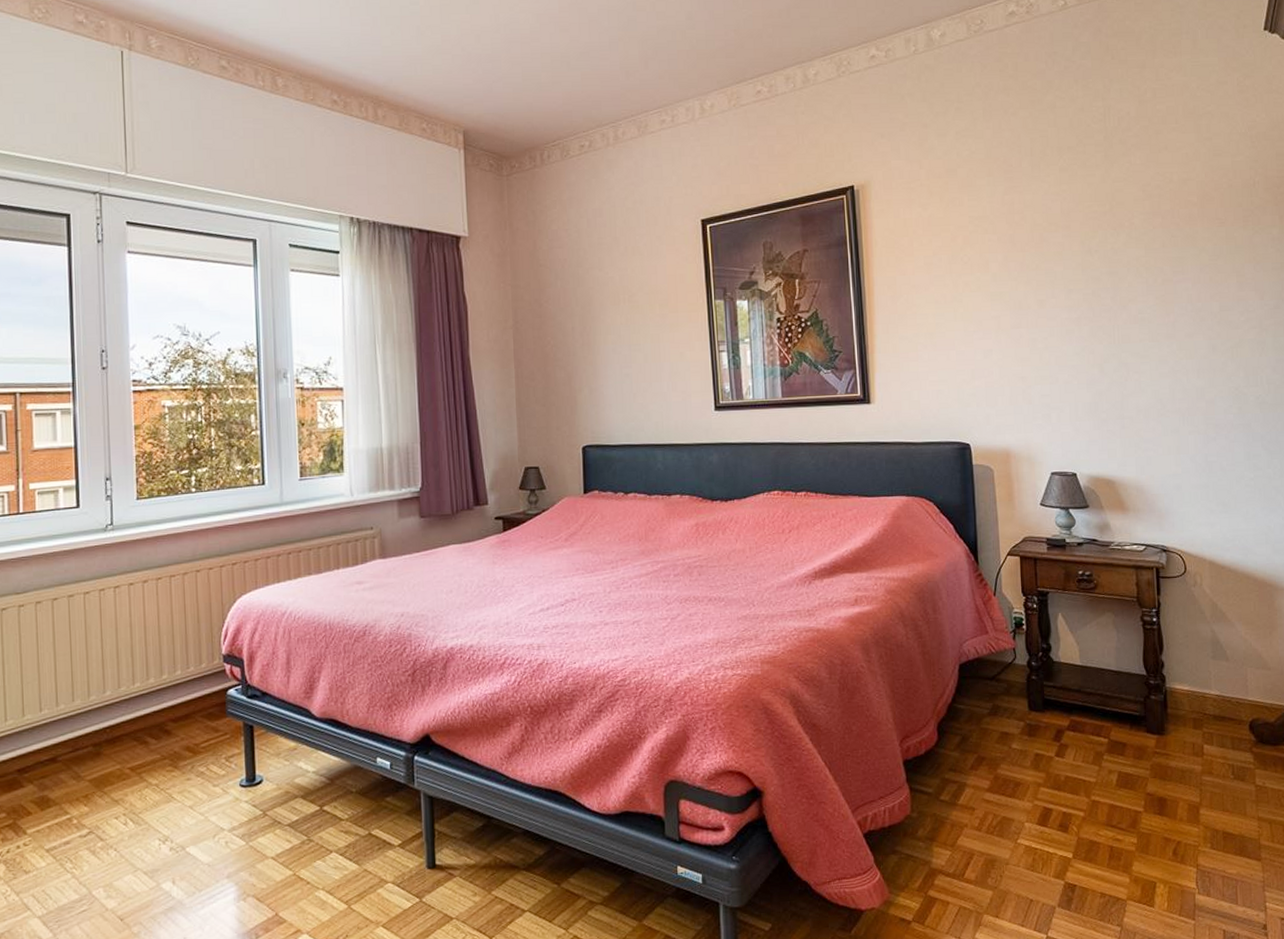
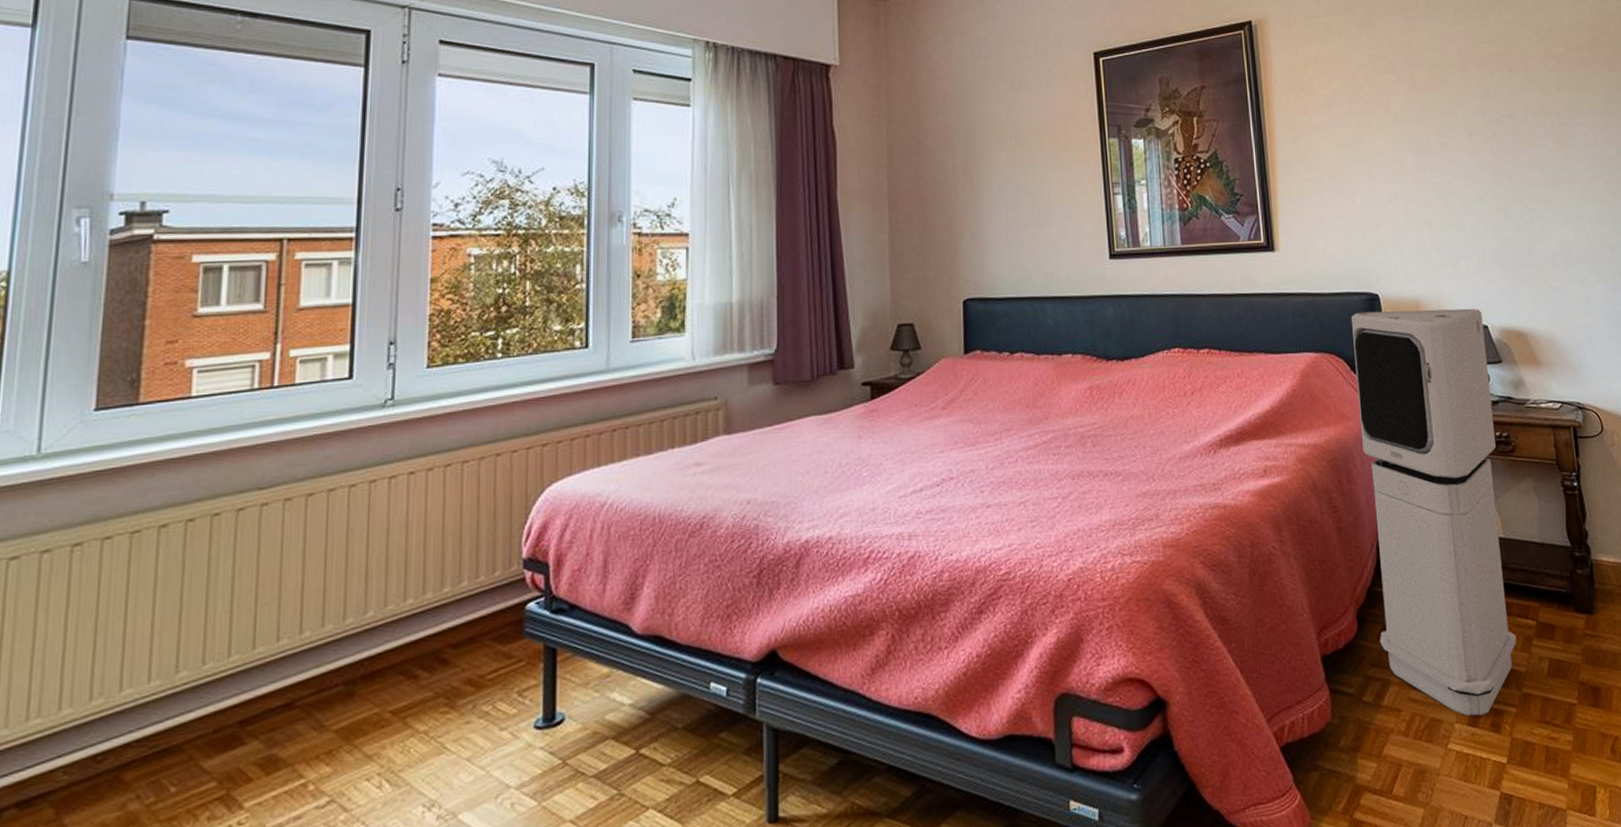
air purifier: none [942,457,1088,817] -> present [1350,308,1517,716]

